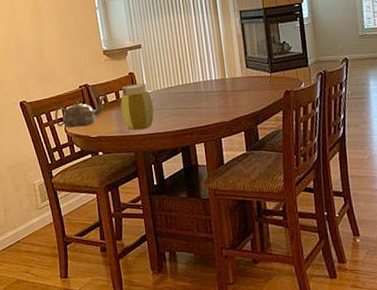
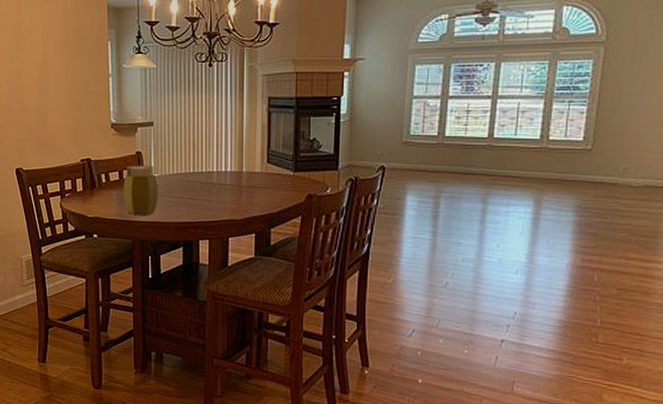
teapot: present [54,96,105,128] -> none [51,174,107,204]

